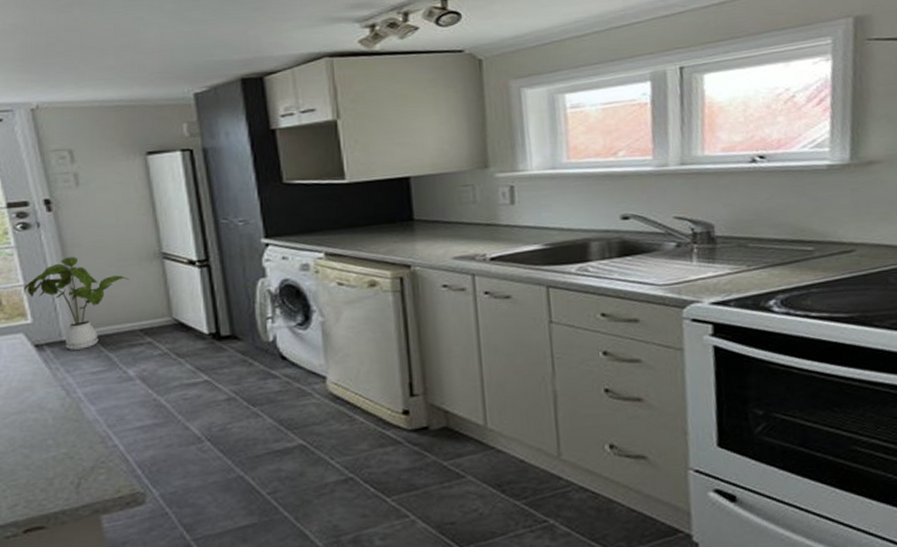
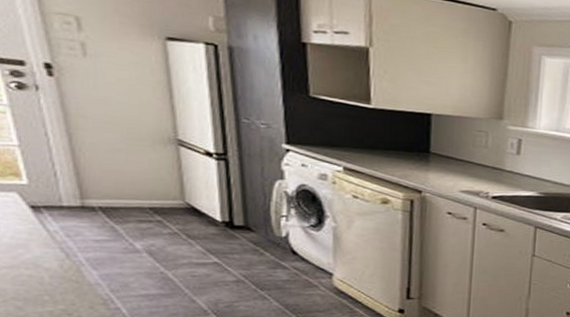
house plant: present [23,257,129,350] -> none [18,126,140,217]

